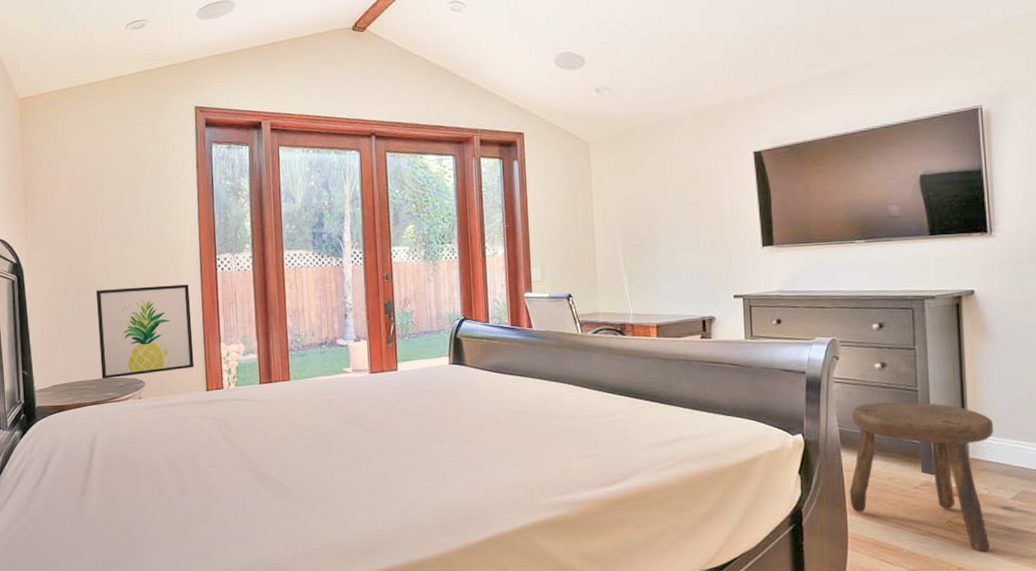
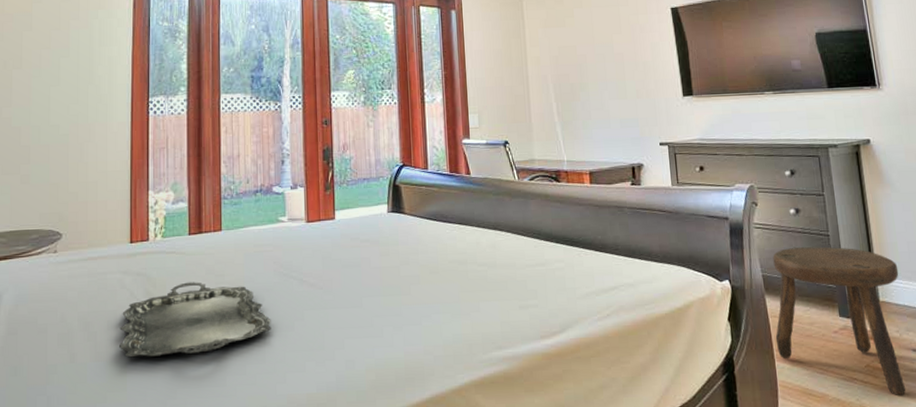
wall art: present [96,284,194,380] -> none [13,128,118,232]
serving tray: none [201,427,340,493] -> present [119,282,271,358]

